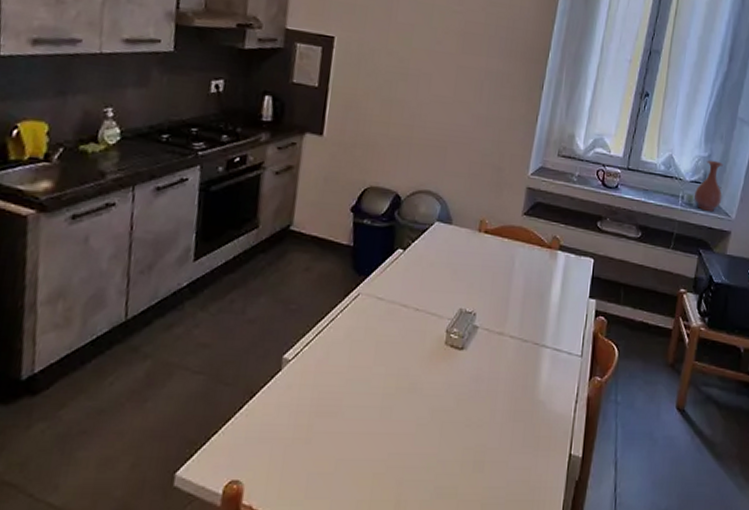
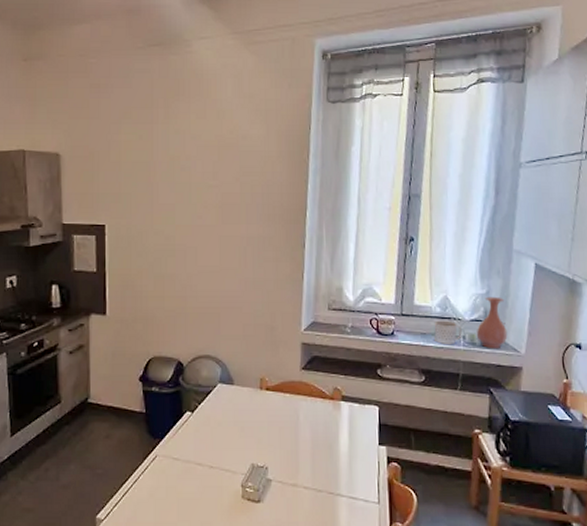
mug: none [654,178,682,204] -> present [433,320,462,345]

